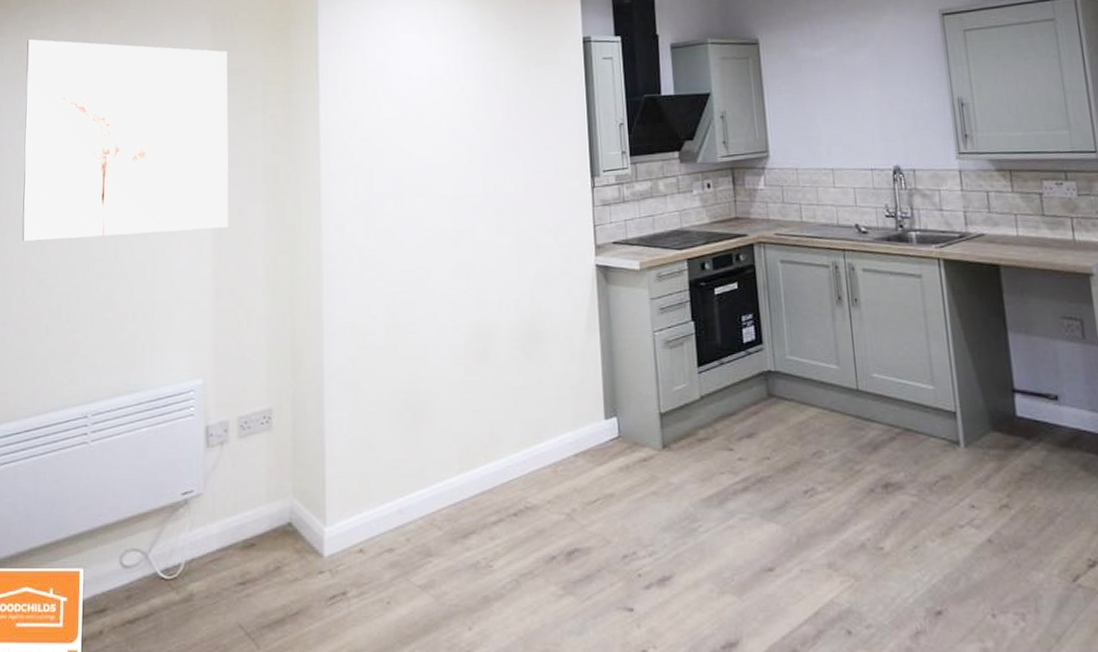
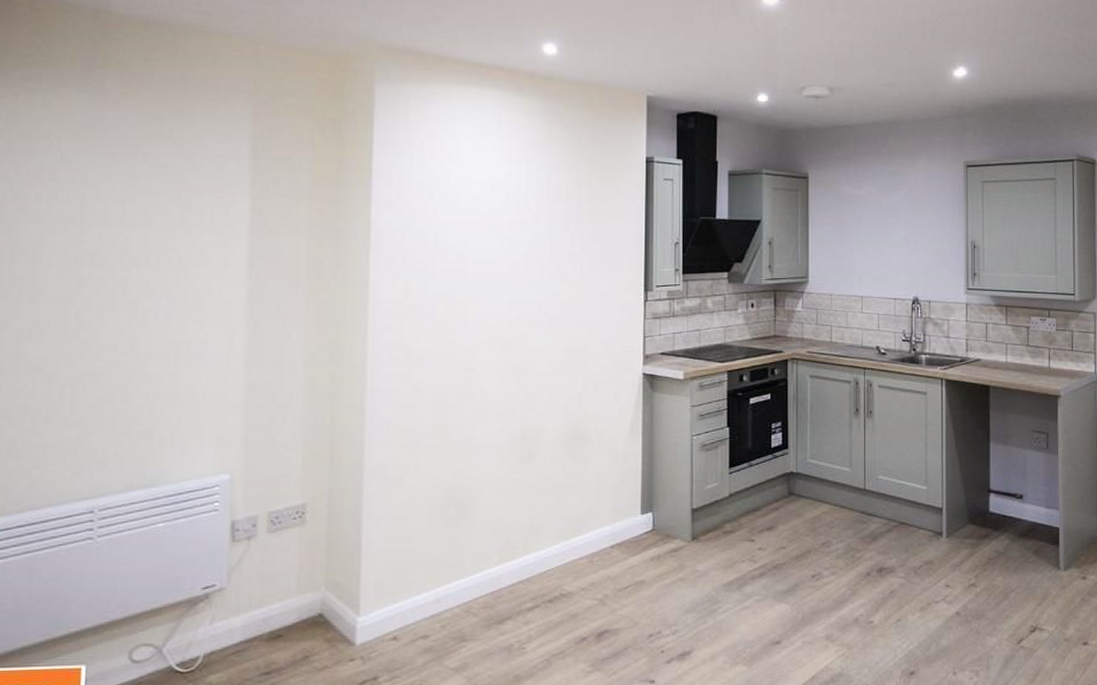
wall art: present [22,39,228,242] -> none [15,103,270,326]

